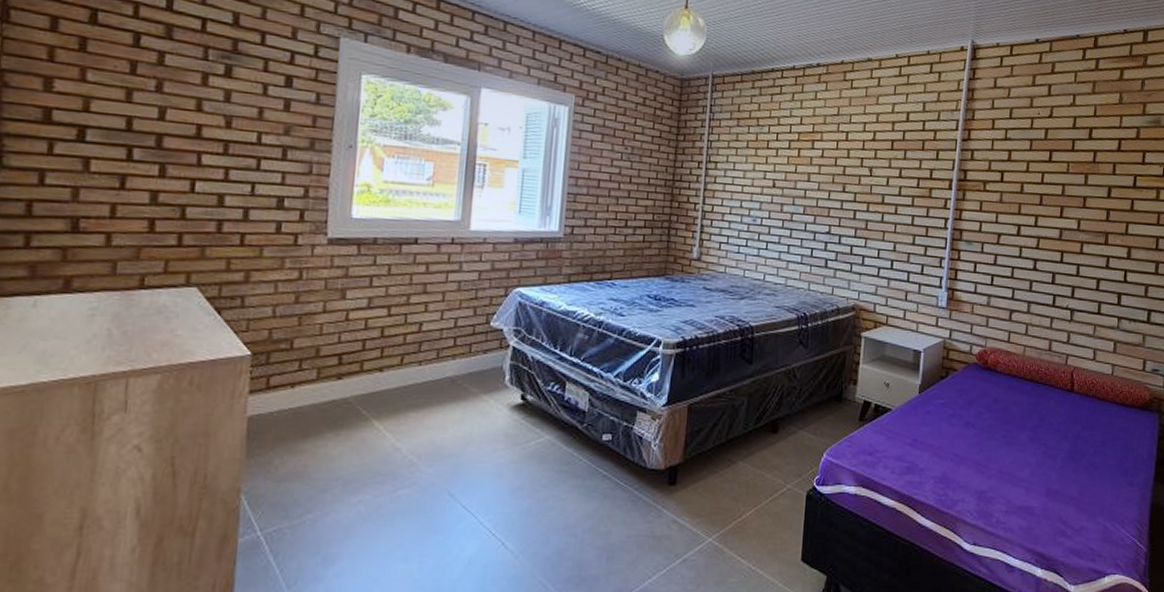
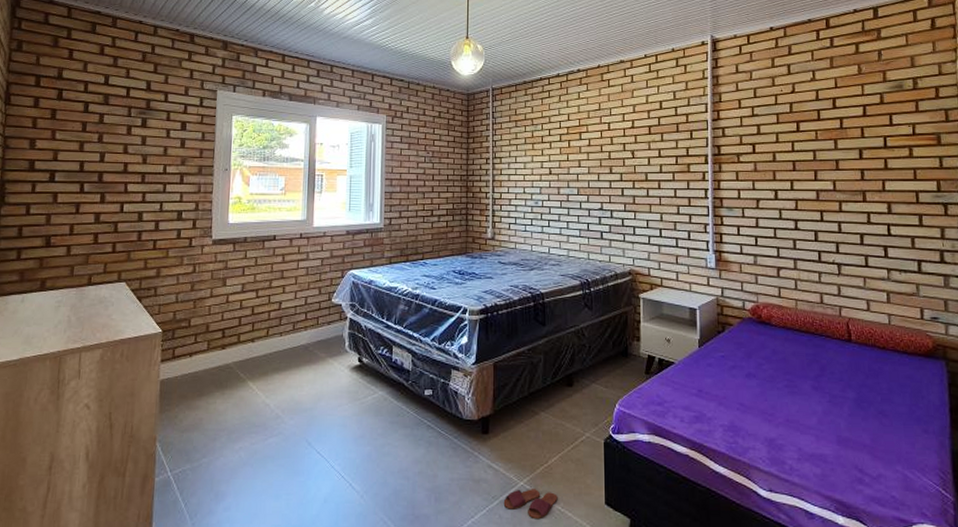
slippers: none [687,546,750,579] -> present [503,489,558,520]

